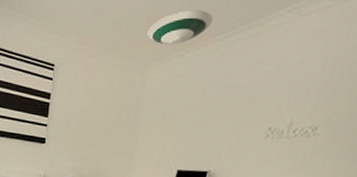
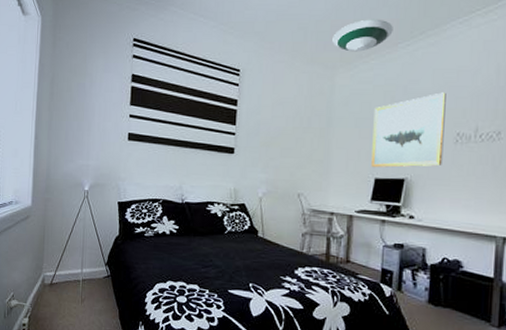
wall art: none [175,86,263,160] -> present [371,92,446,168]

